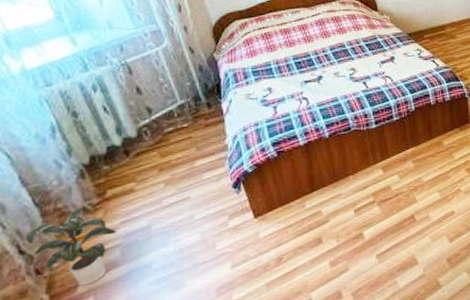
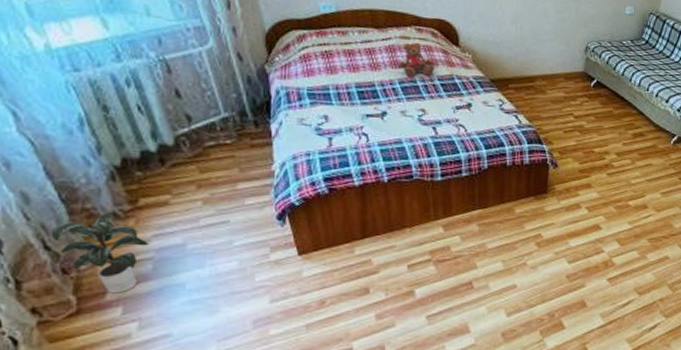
teddy bear: none [327,13,359,44] -> present [397,42,434,78]

